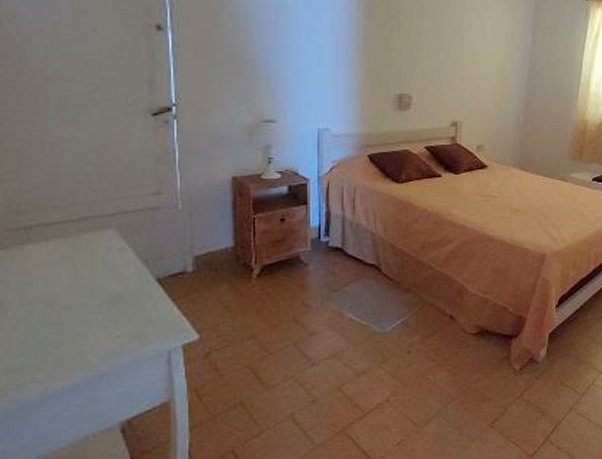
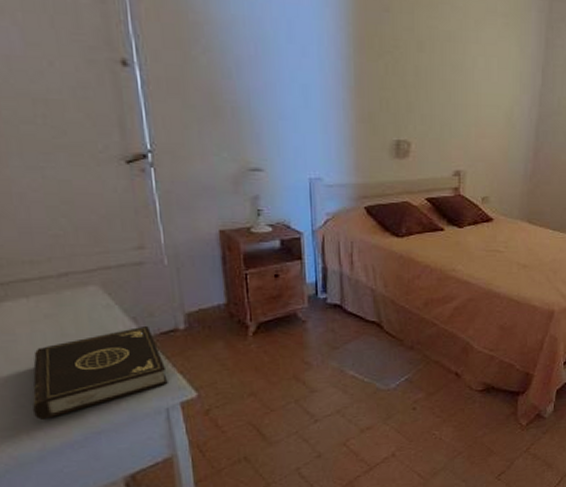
book: none [40,268,172,362] -> present [32,325,168,420]

